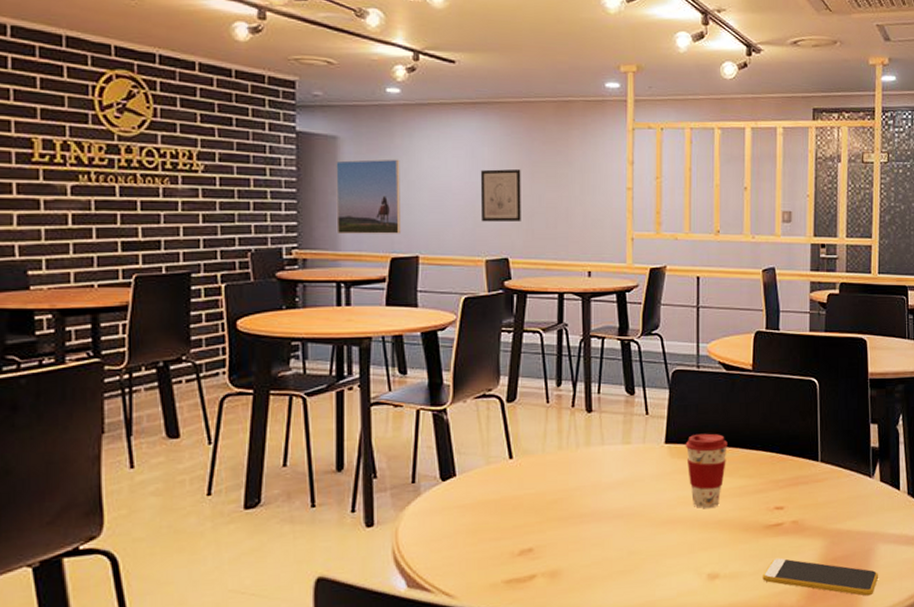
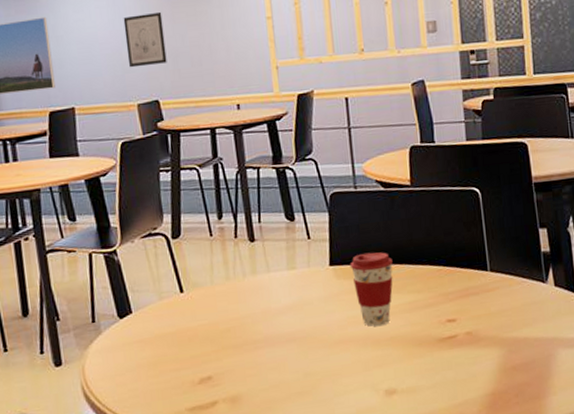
smartphone: present [762,558,879,596] -> none [440,369,562,402]

